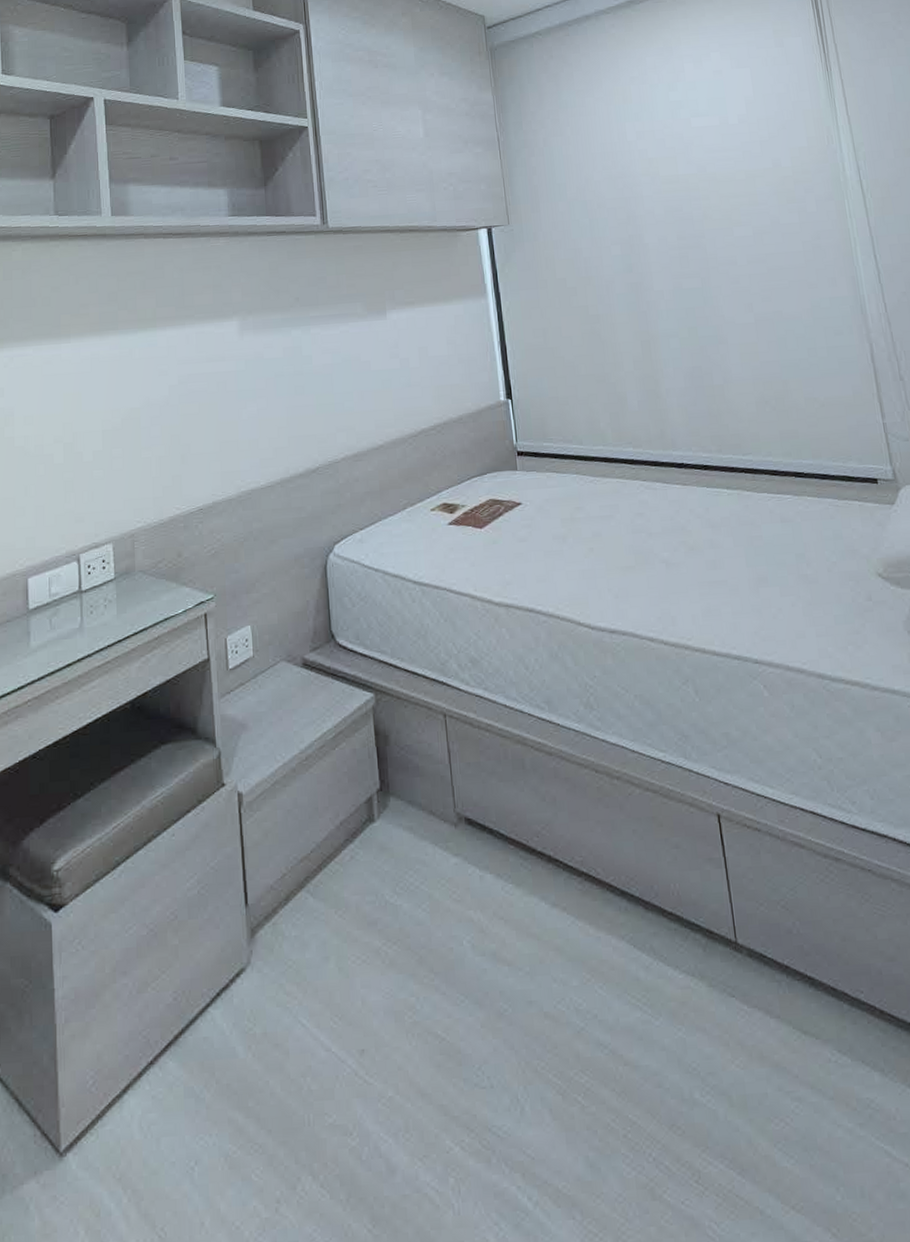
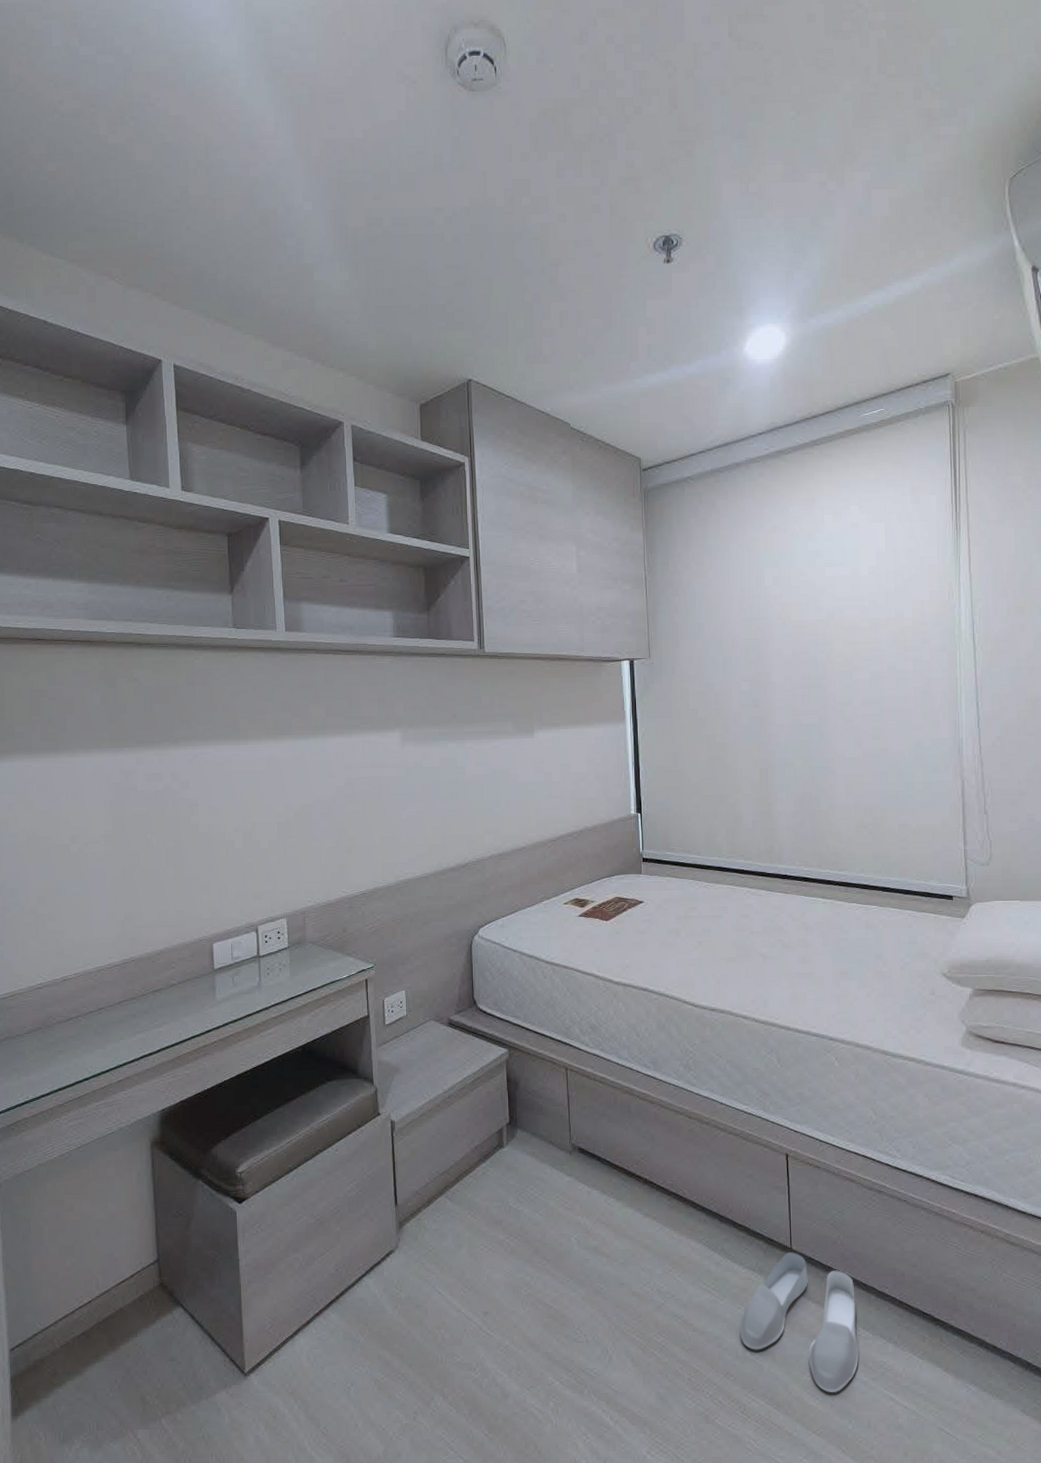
slippers: none [683,947,839,1147] -> present [740,1251,858,1393]

